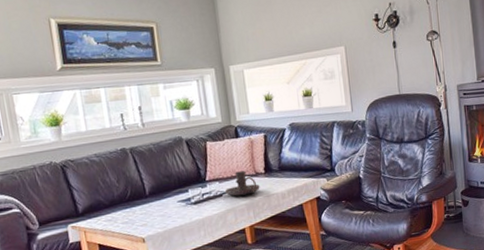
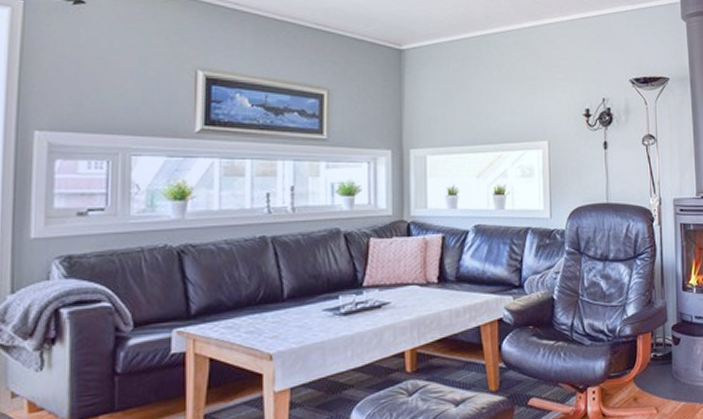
candle holder: present [224,170,260,196] -> none [385,278,430,309]

